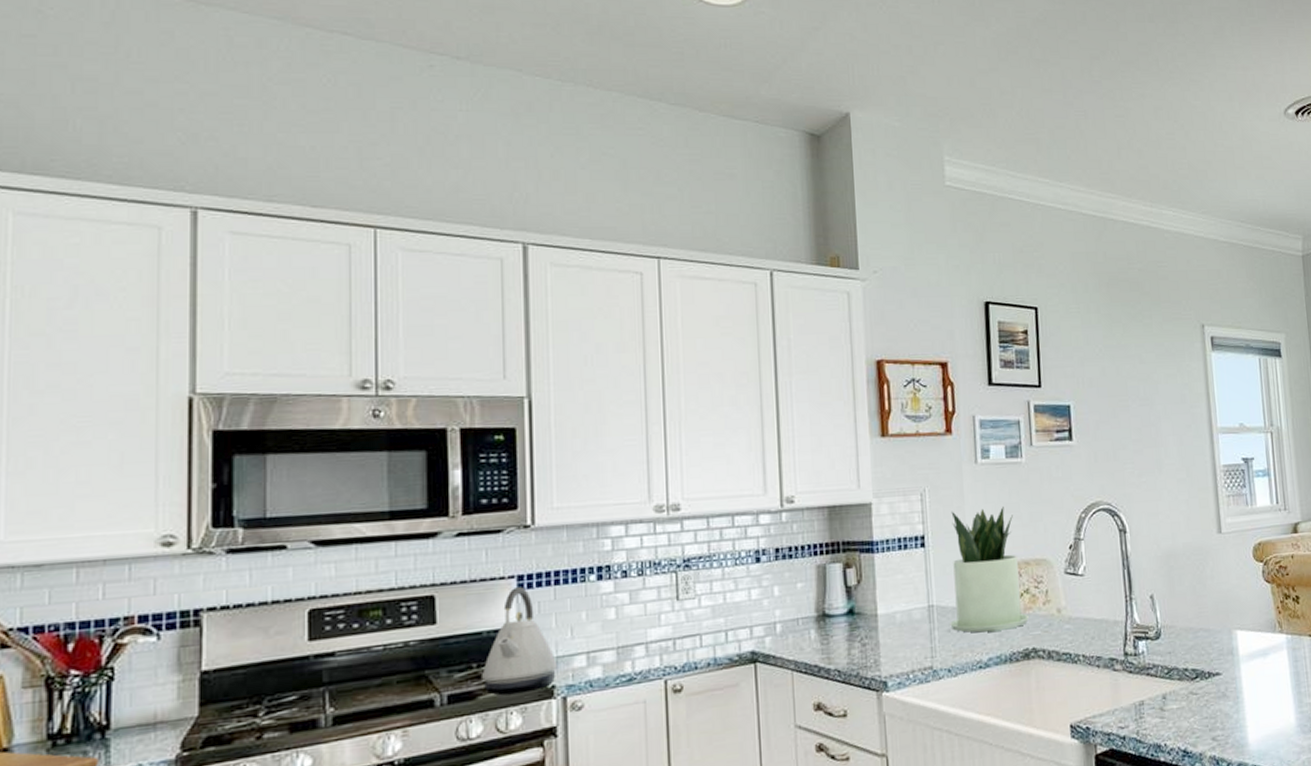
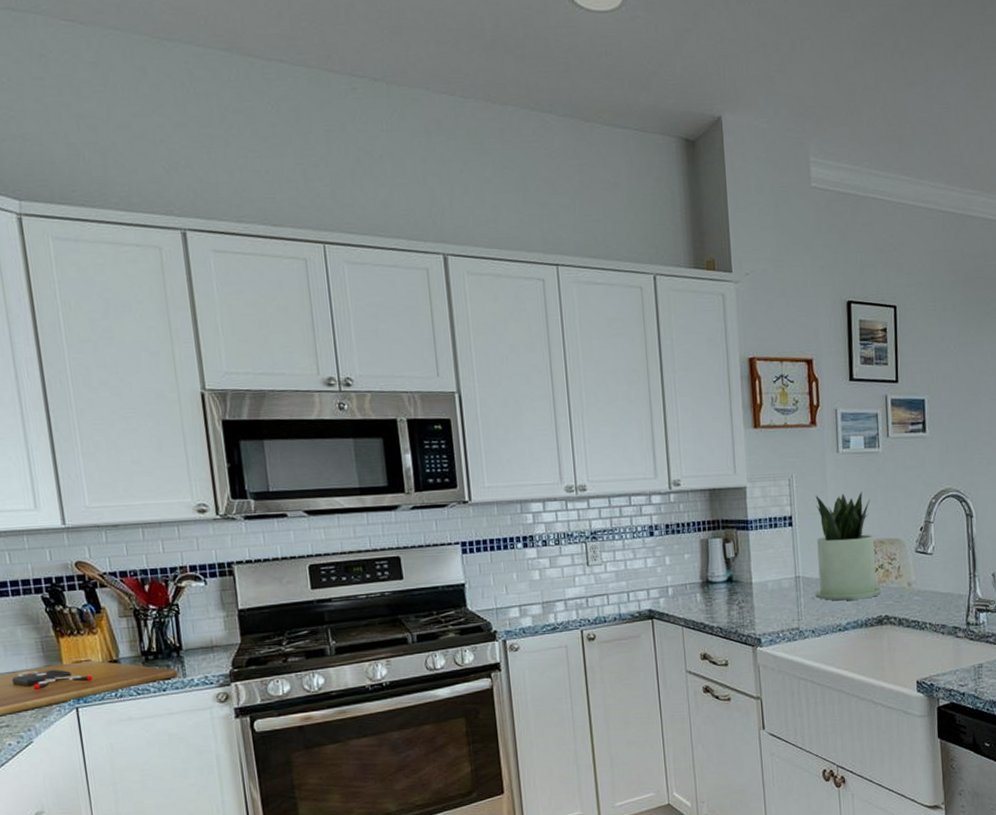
kettle: present [480,587,558,696] -> none [440,552,498,637]

